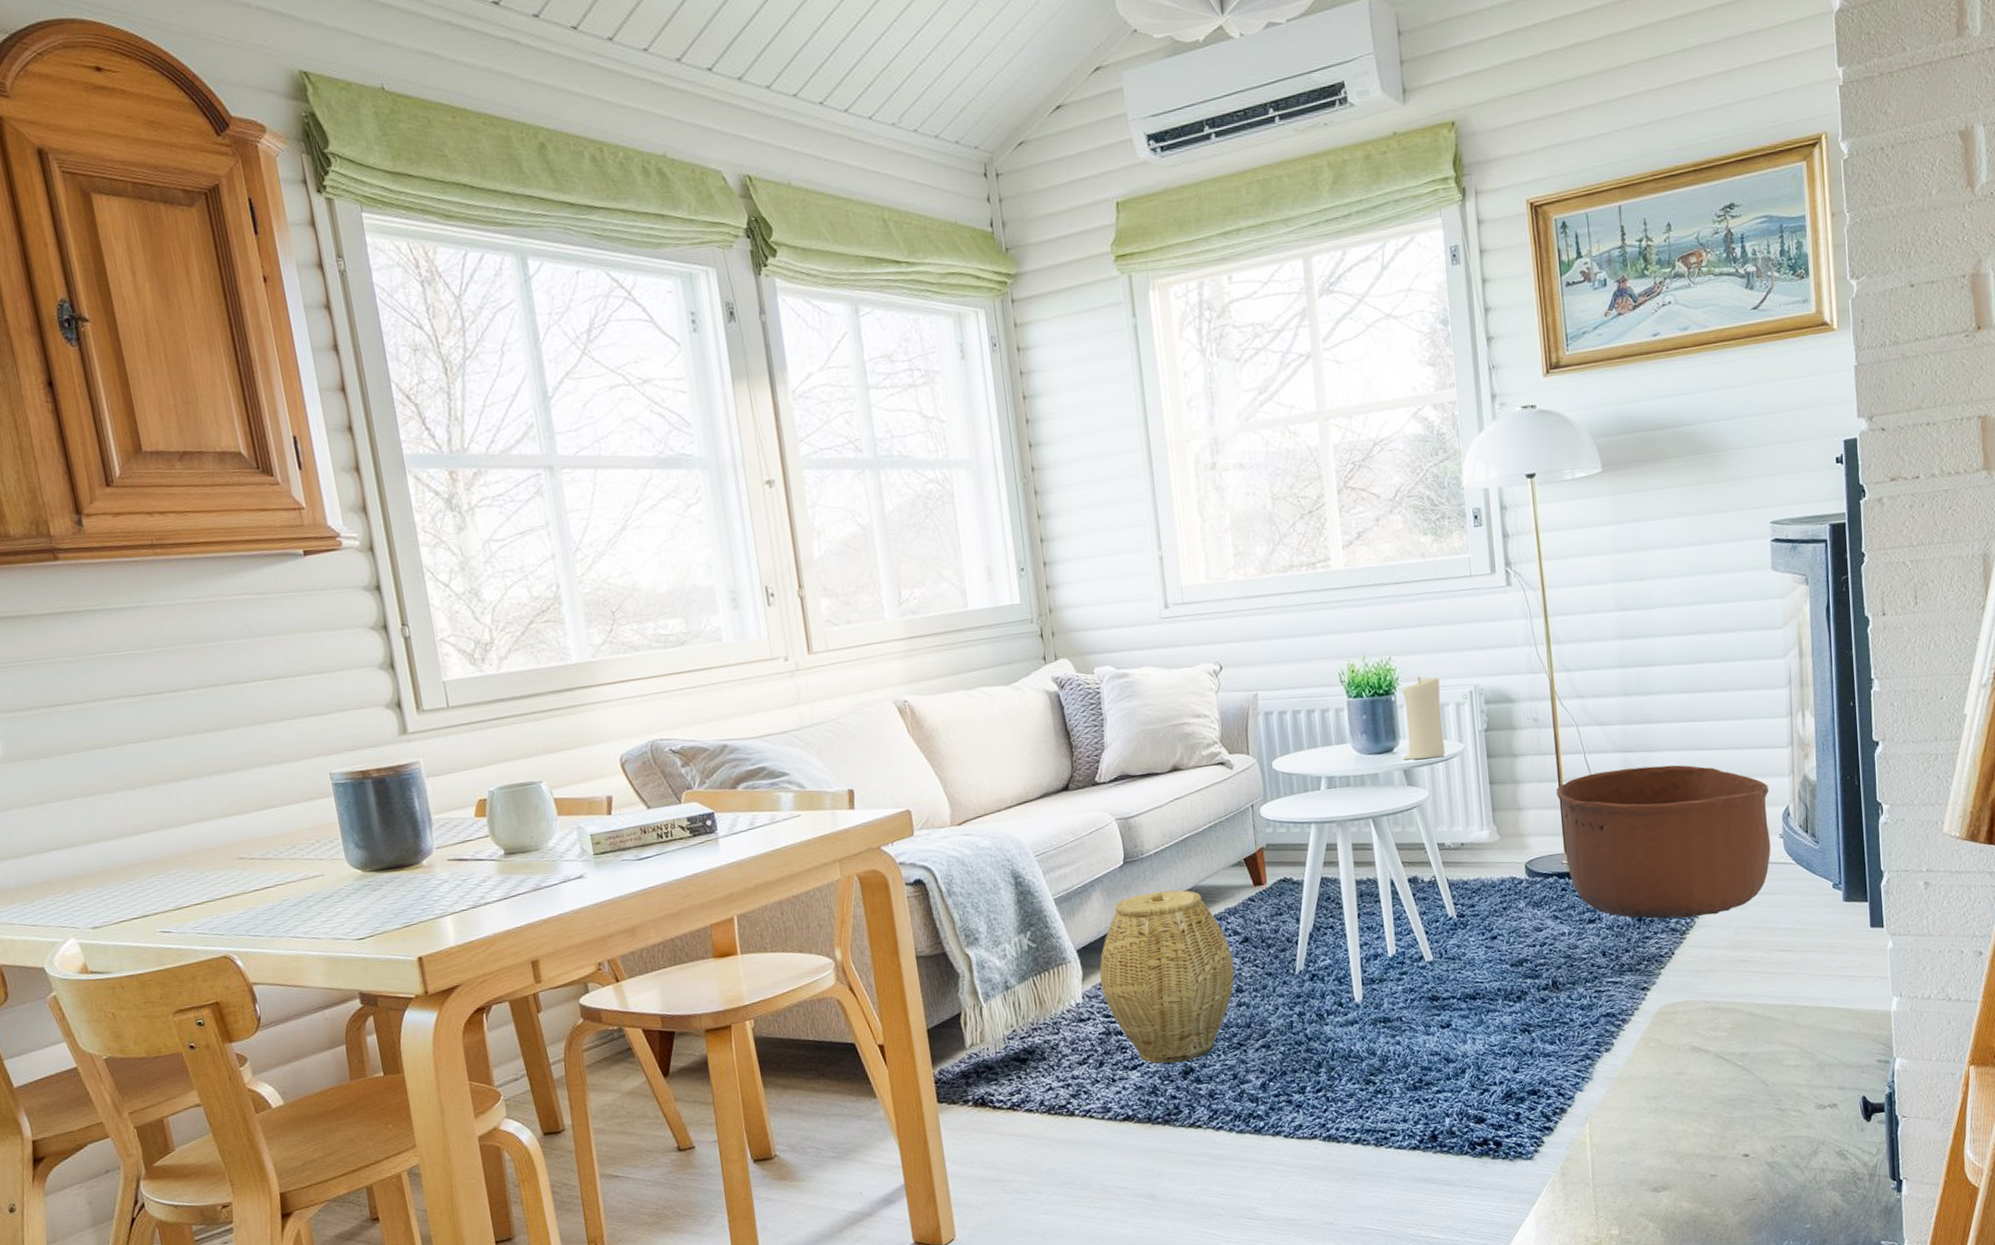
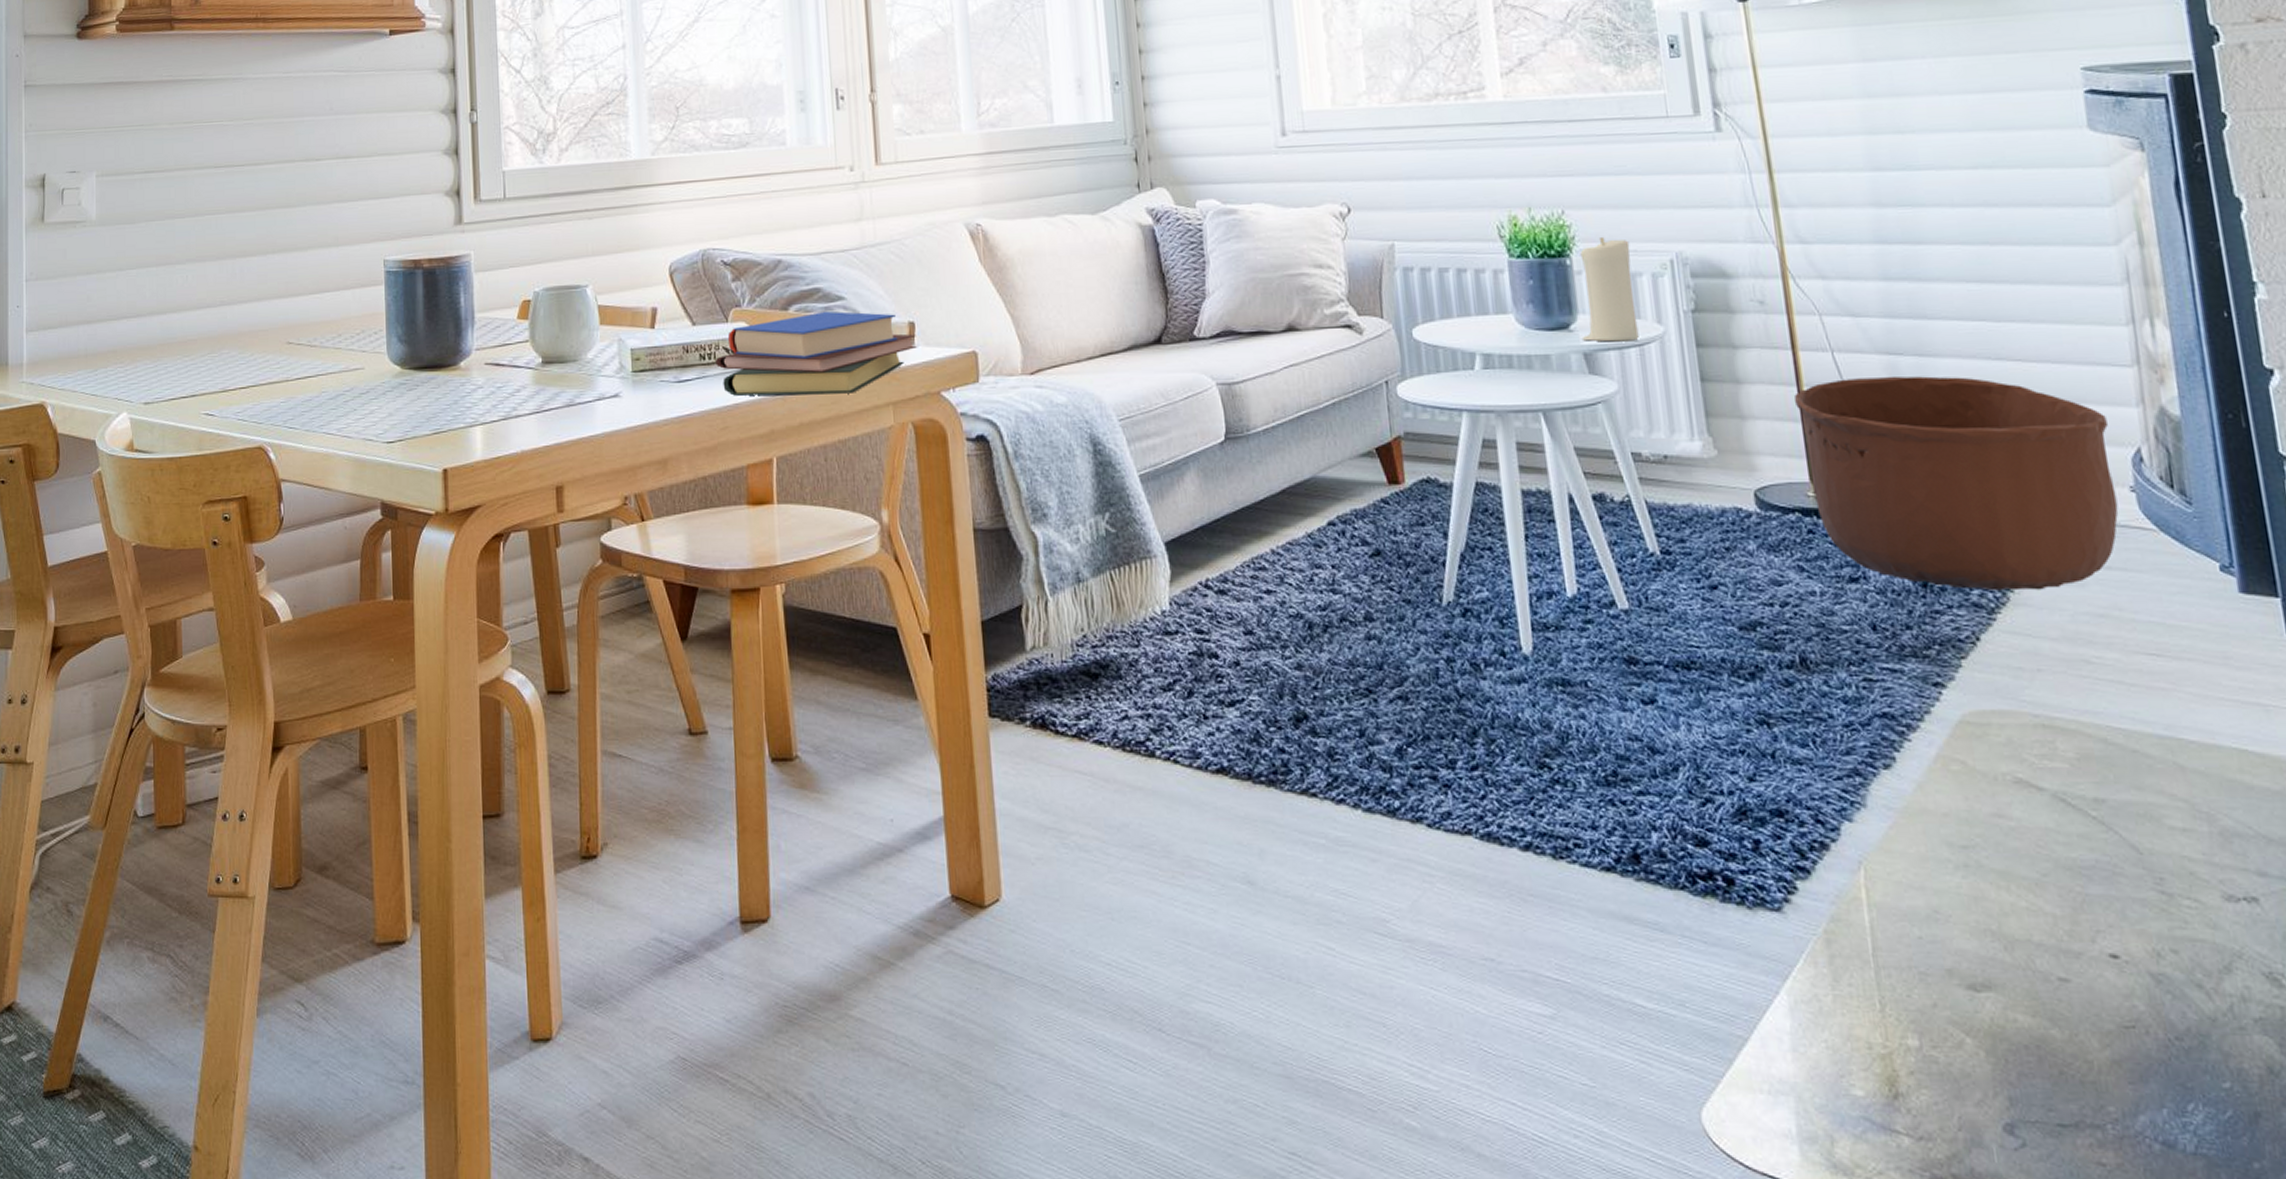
book: none [673,784,858,867] -> present [716,311,918,396]
woven basket: present [1099,890,1235,1064] -> none [1192,478,1363,704]

